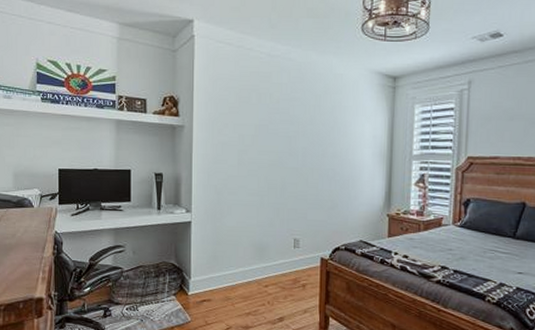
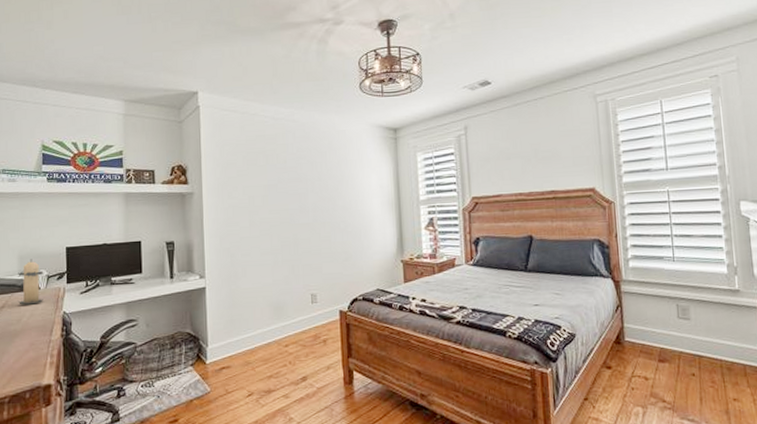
candle: none [12,177,37,222] -> present [17,259,44,305]

